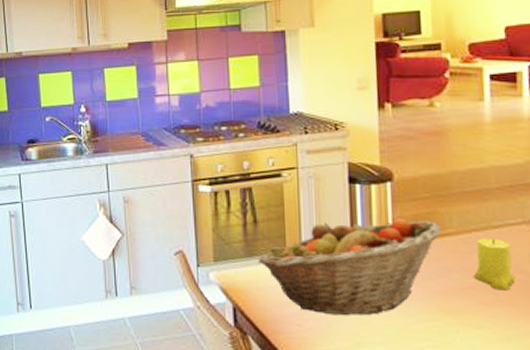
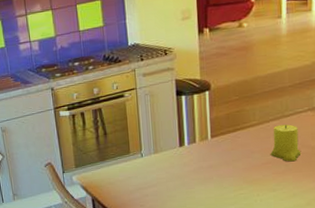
fruit basket: present [258,218,442,316] -> none [109,117,247,196]

